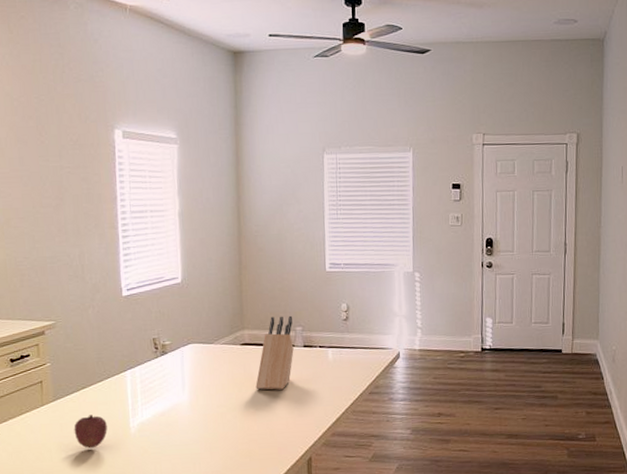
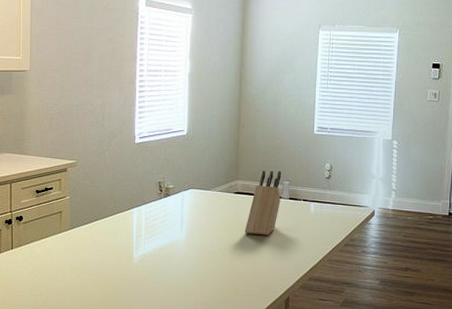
fruit: present [74,415,108,449] -> none [85,244,114,273]

